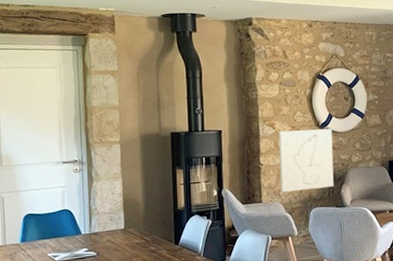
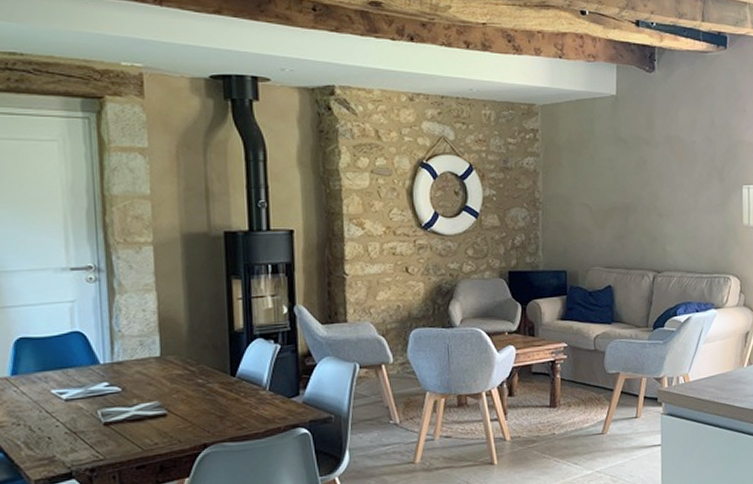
wall art: present [278,129,334,193] -> none [369,230,440,310]

